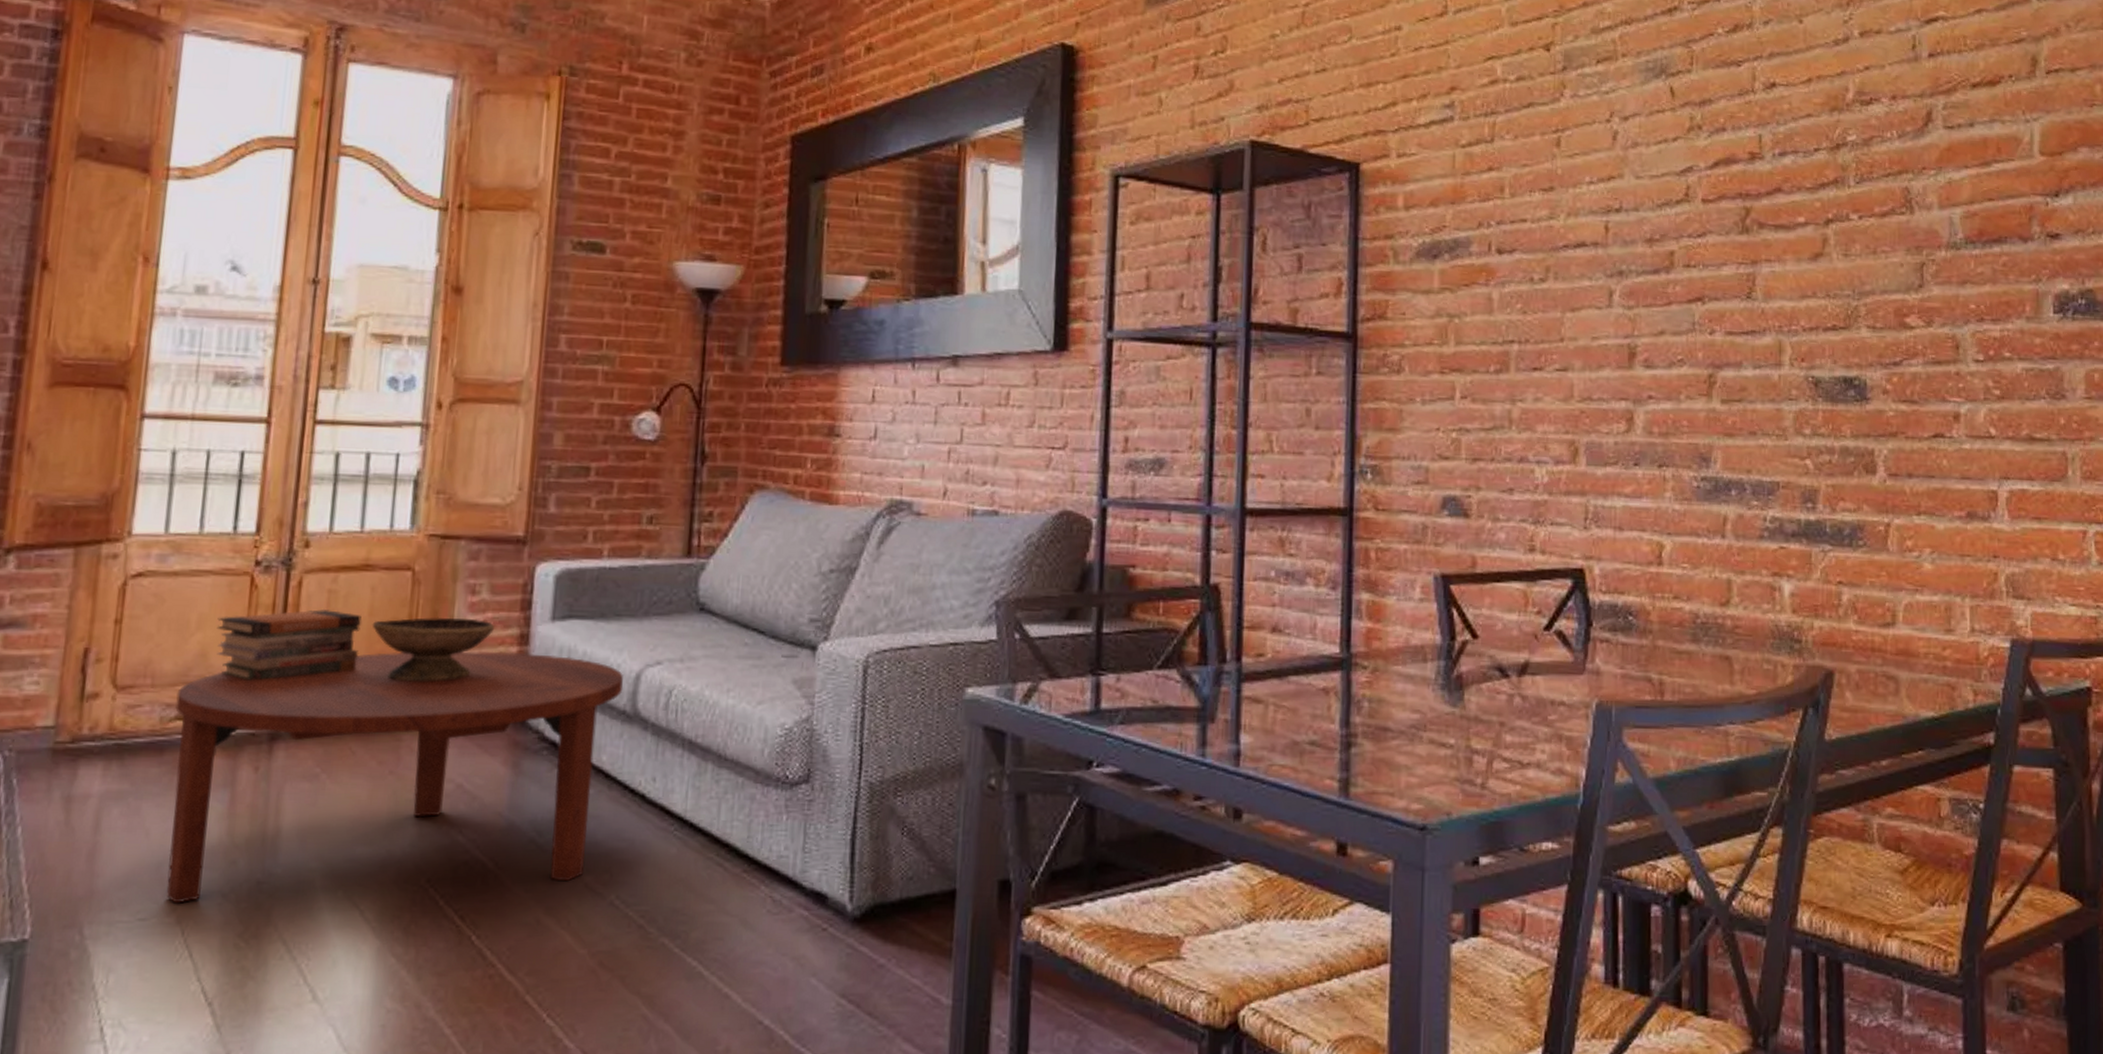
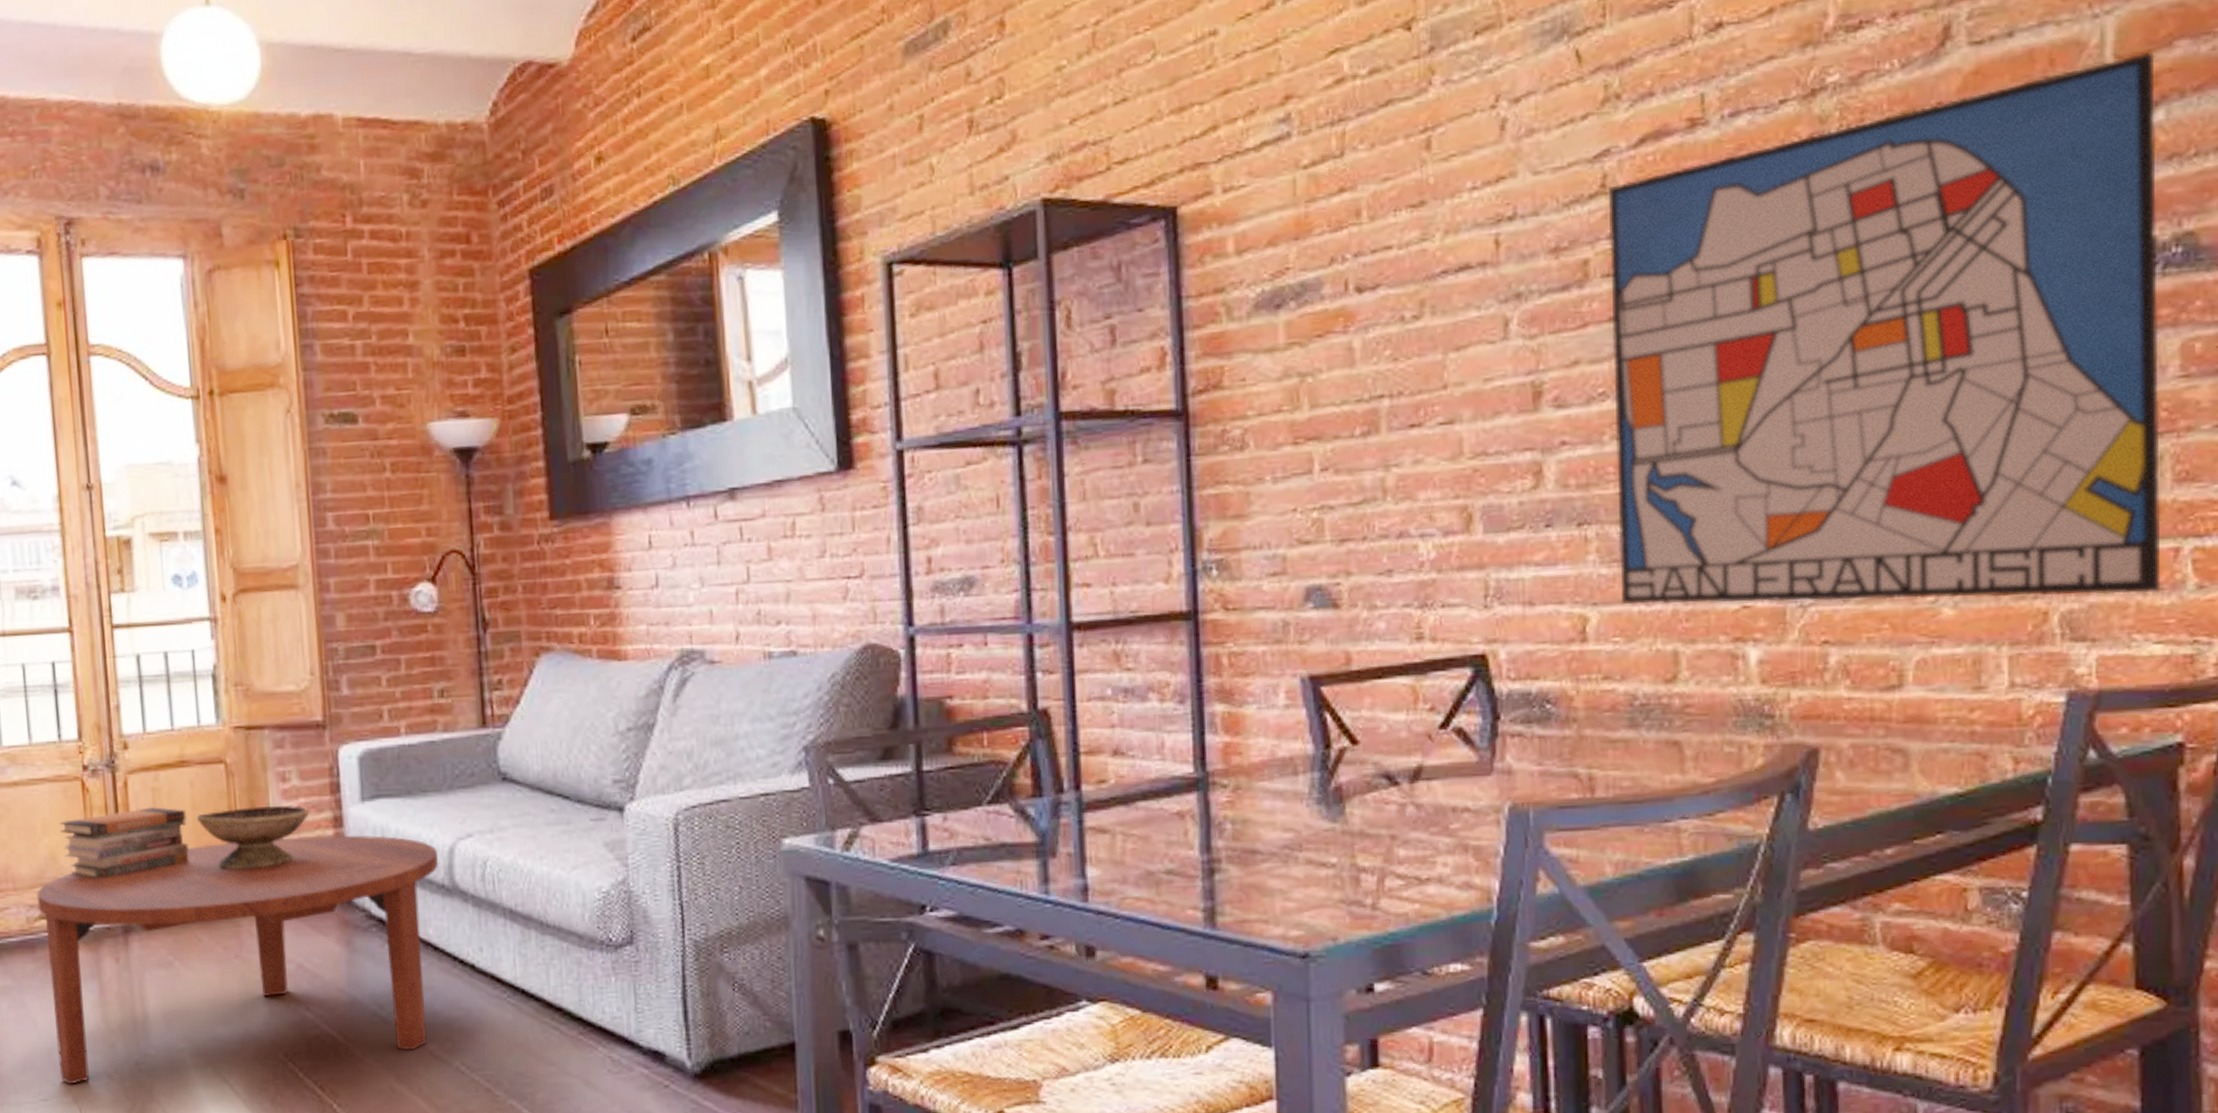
wall art: none [1689,152,2074,565] -> present [1608,52,2161,604]

